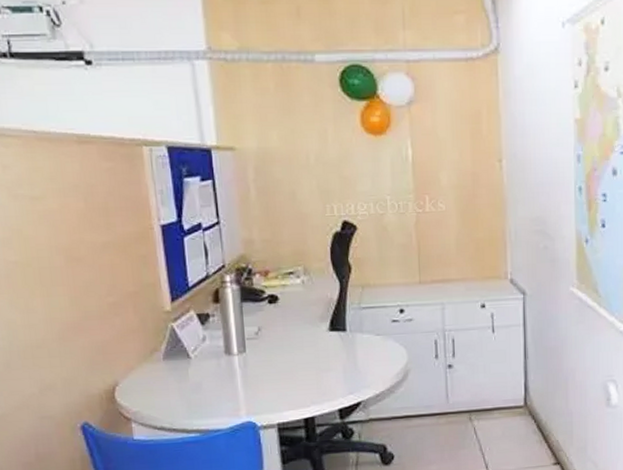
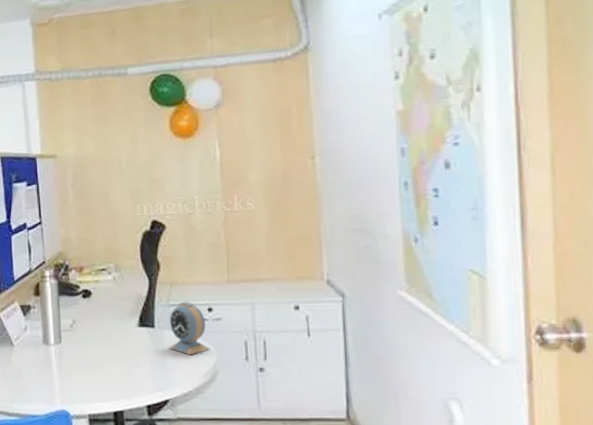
alarm clock: none [360,304,402,357] -> present [168,301,211,355]

